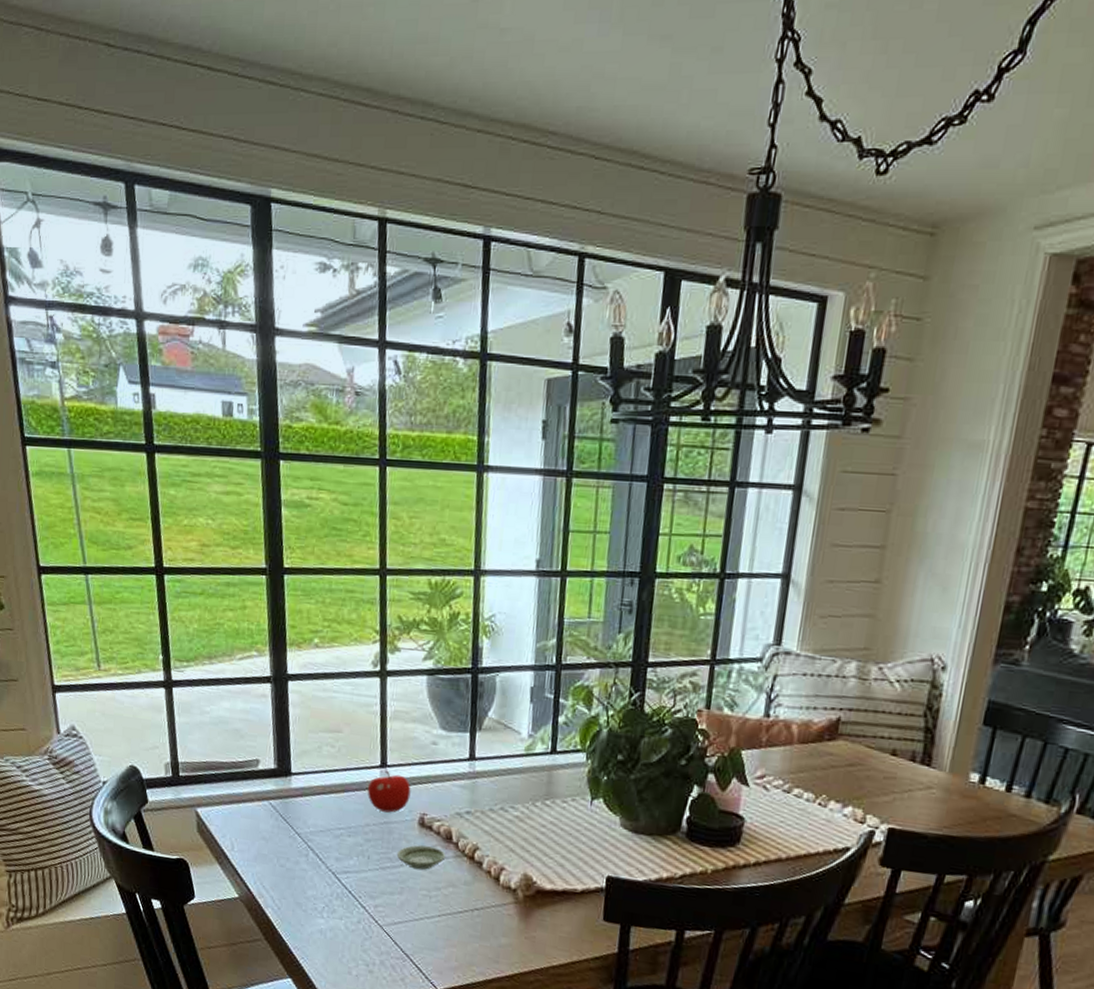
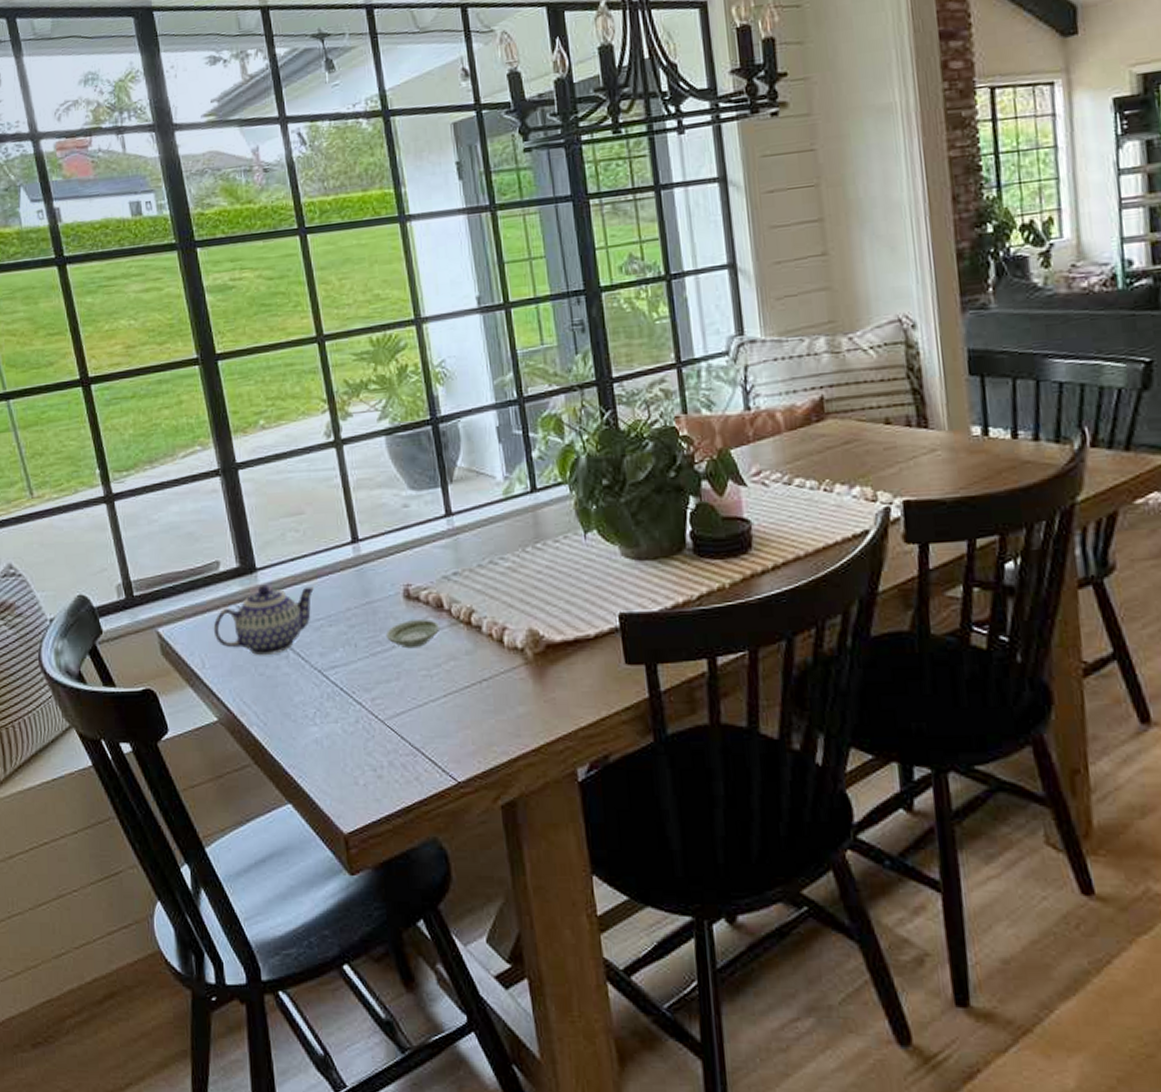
teapot: none [245,788,340,851] -> present [213,584,314,656]
fruit: present [367,770,411,813] -> none [341,545,390,592]

